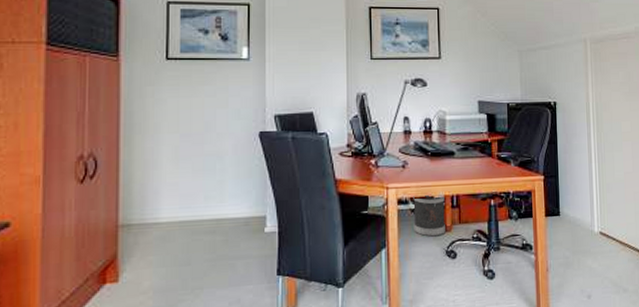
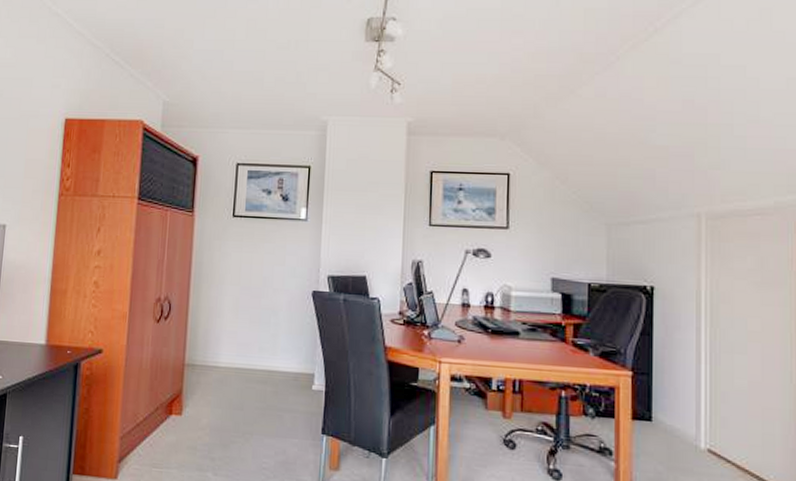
wastebasket: present [413,194,445,237] -> none [467,374,505,422]

